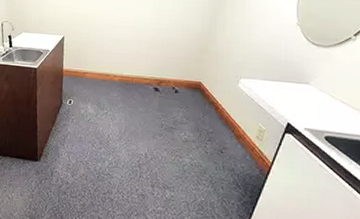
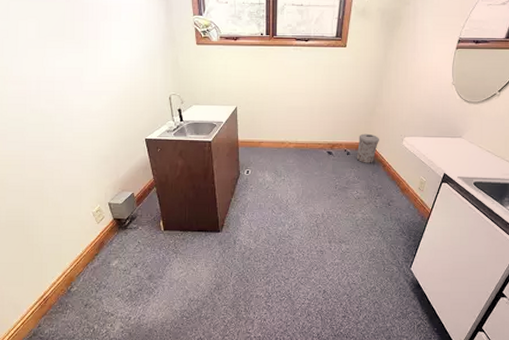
trash can: none [185,71,211,104] -> present [356,133,379,163]

